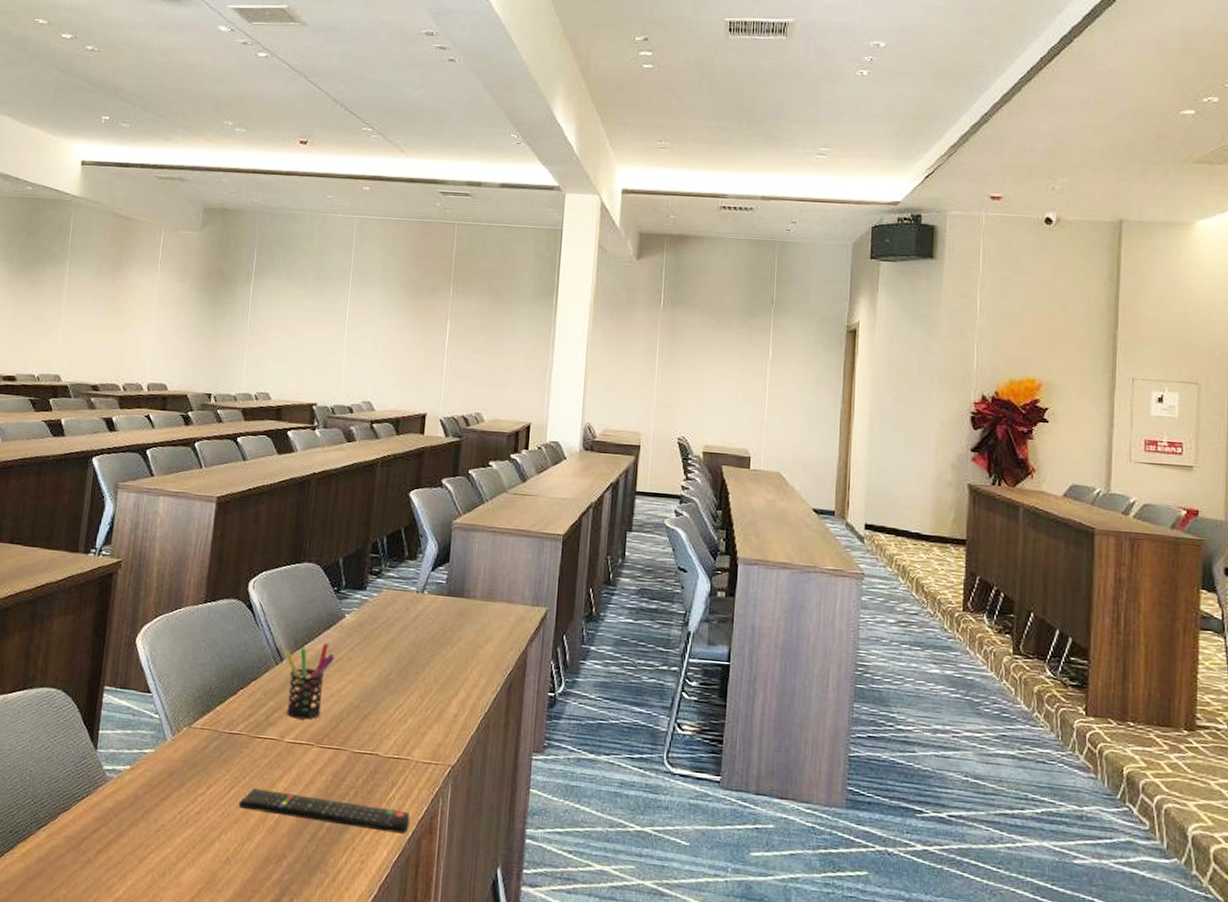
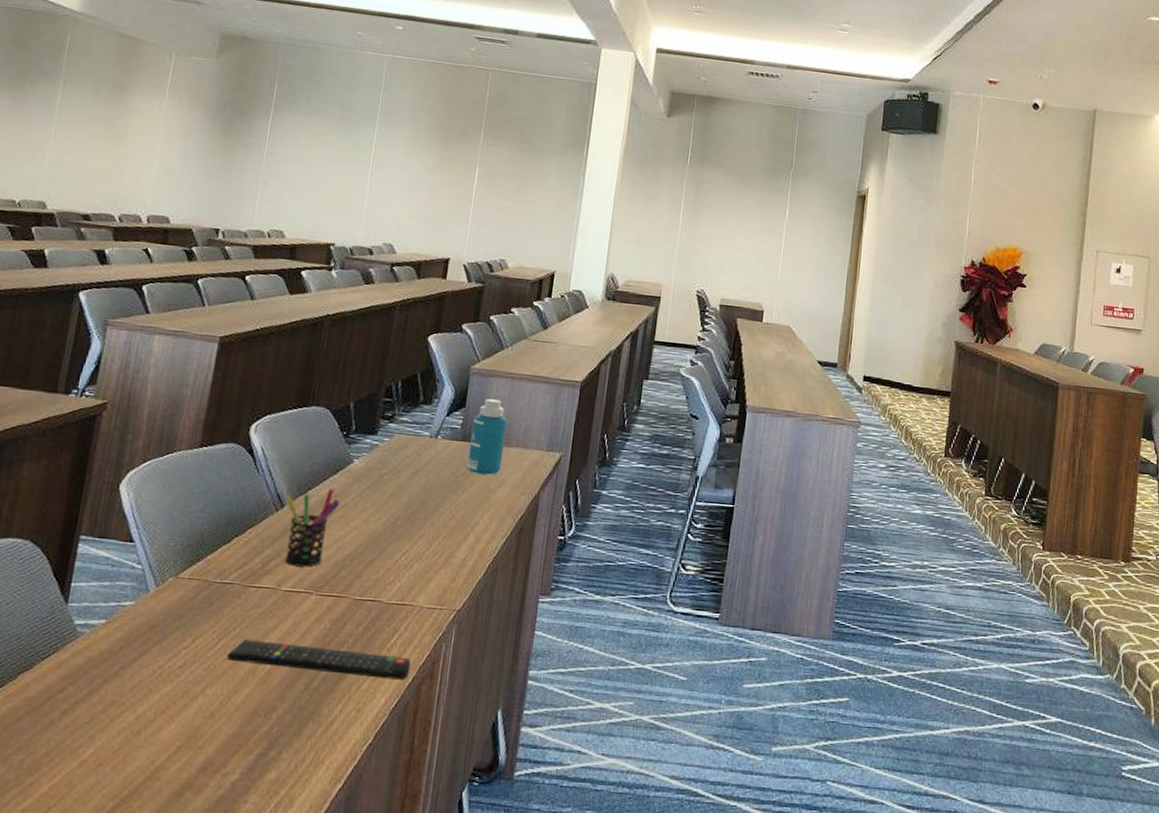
bottle: none [454,553,491,630] -> present [467,399,507,475]

